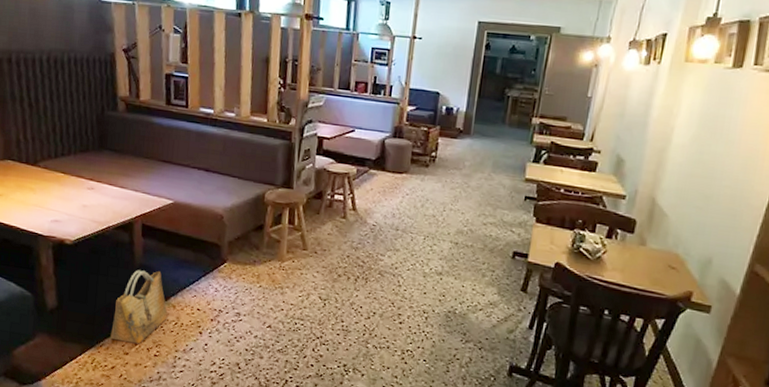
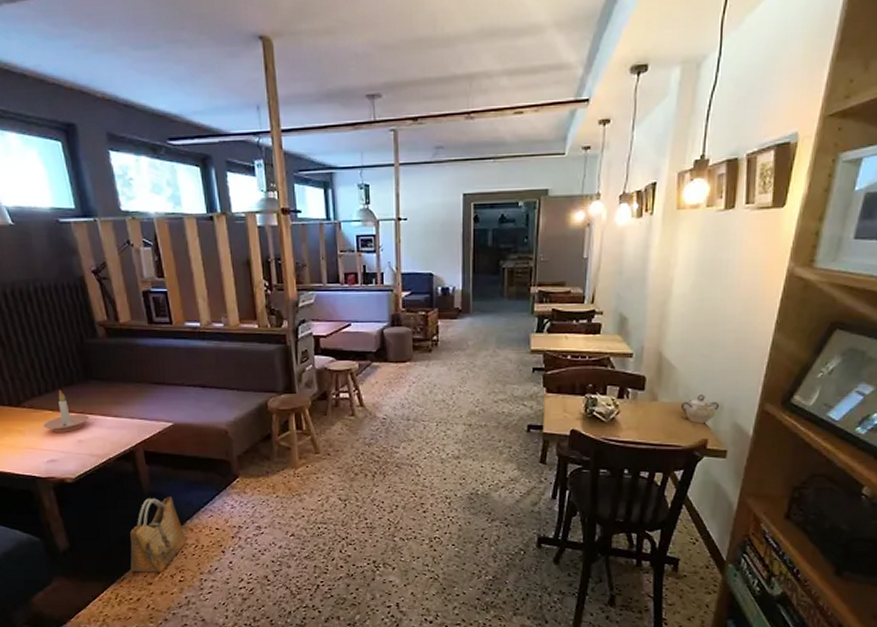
candle holder: none [53,154,98,197] -> present [43,389,90,434]
sugar bowl: none [668,245,709,276] -> present [680,394,720,424]

